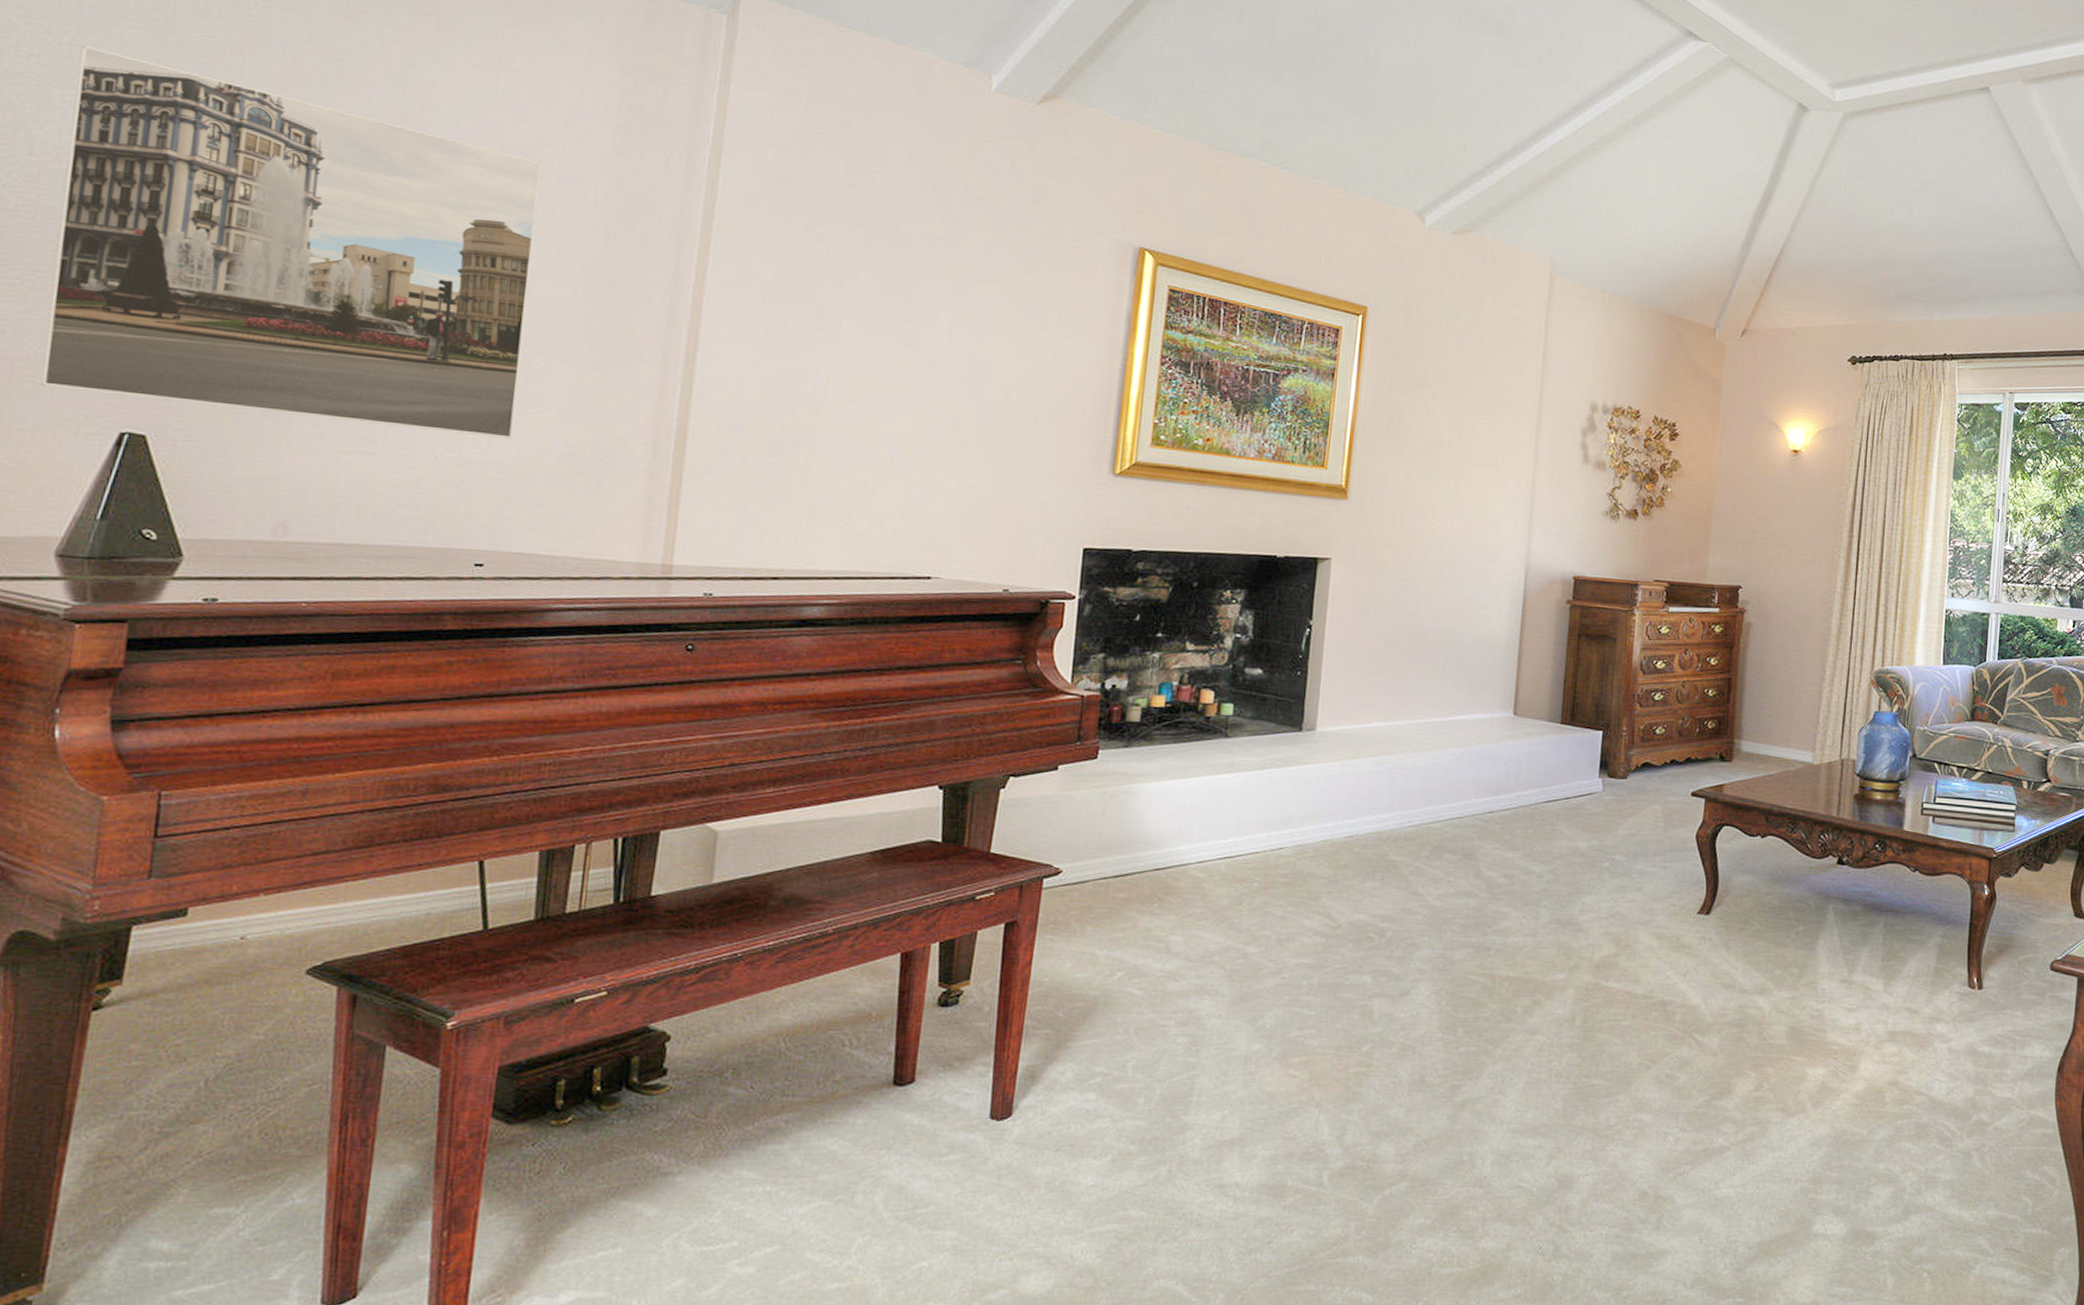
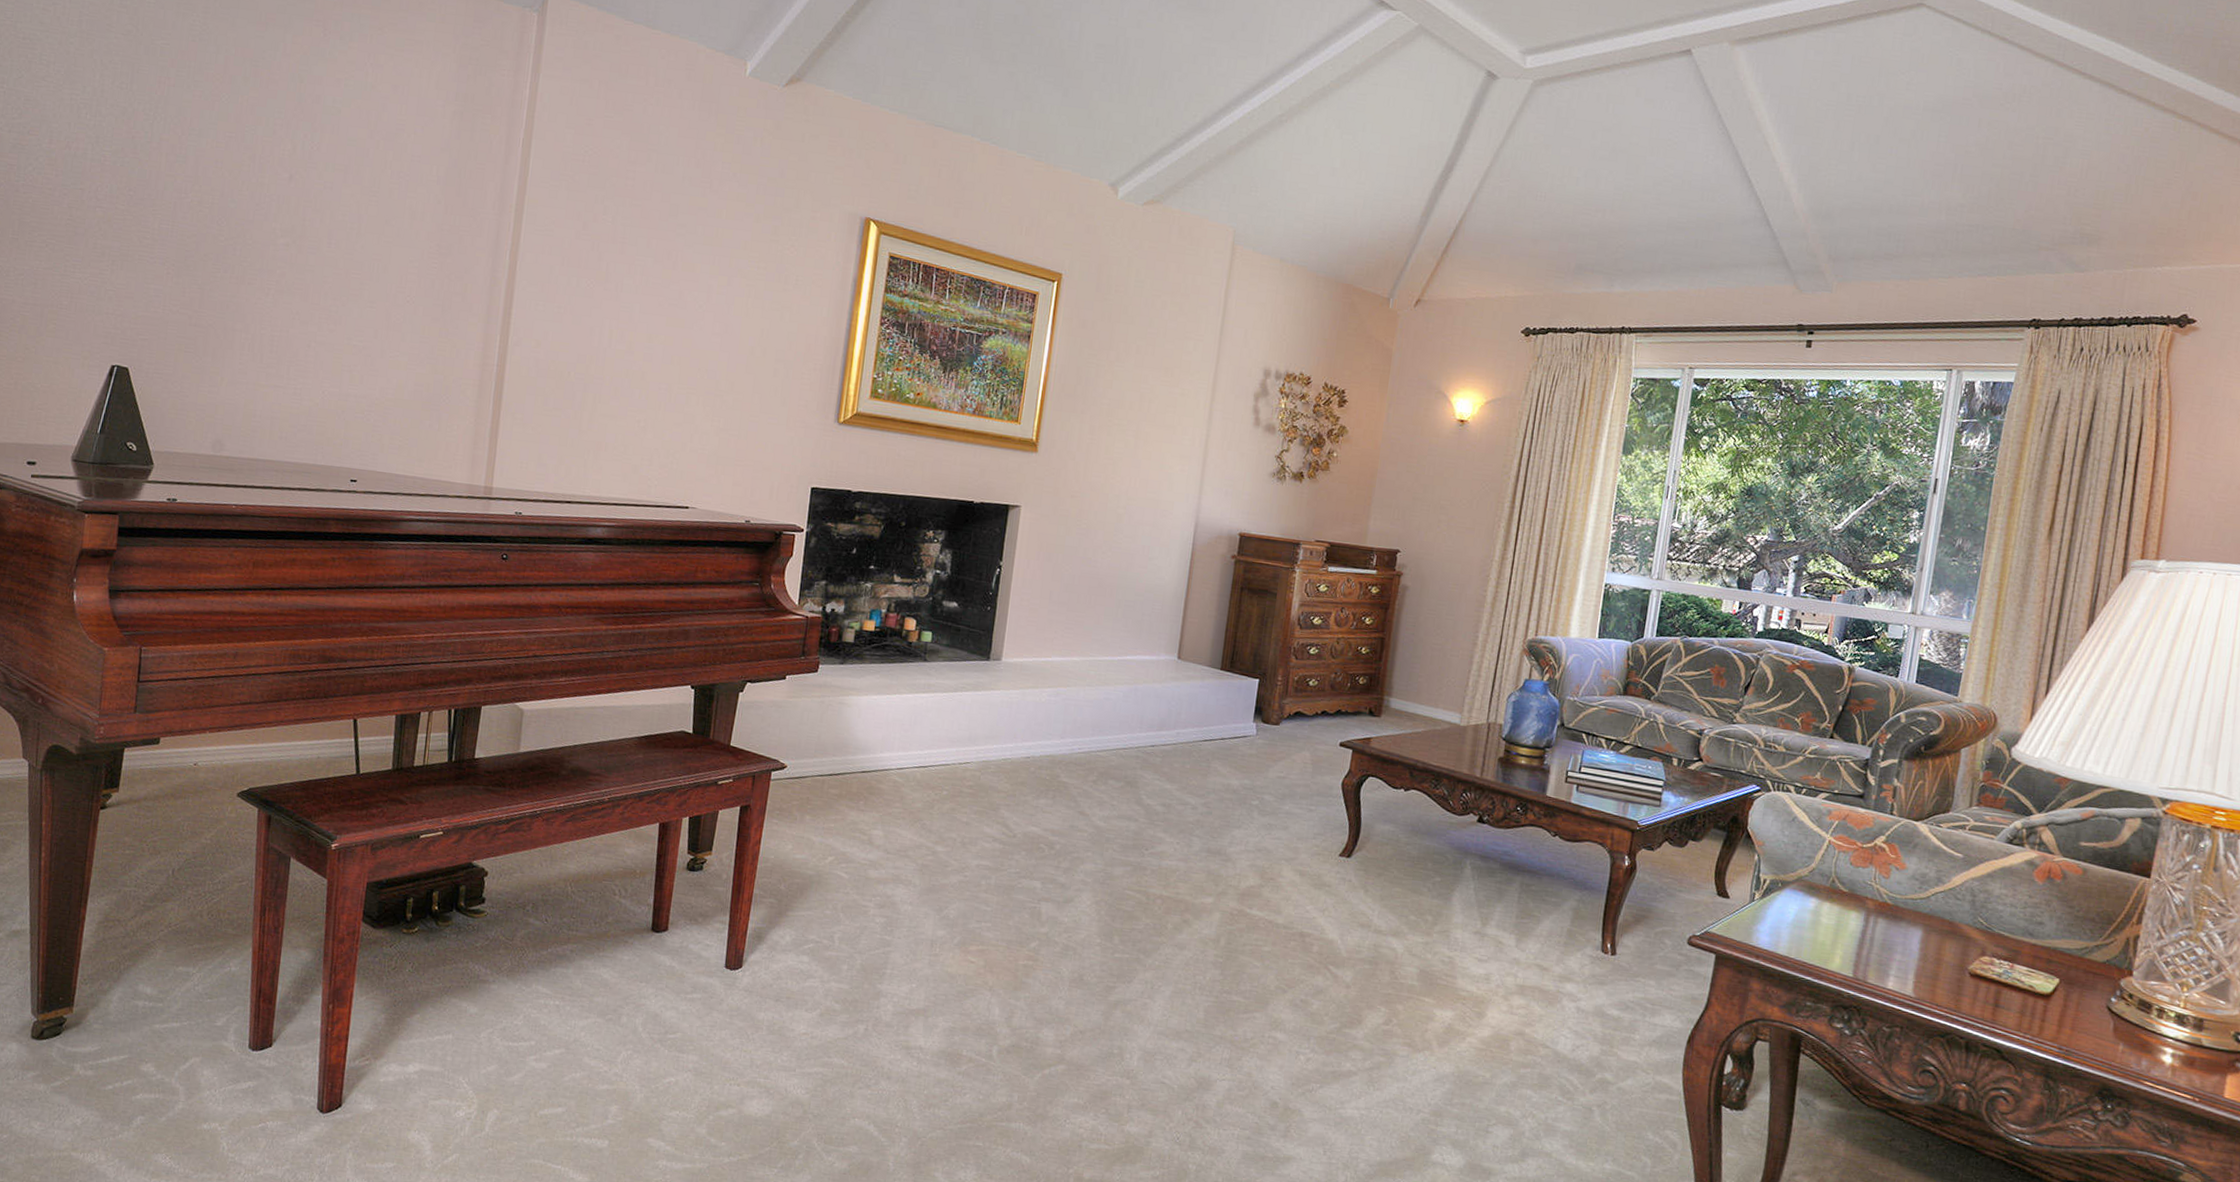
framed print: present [40,45,543,439] -> none [60,54,400,378]

